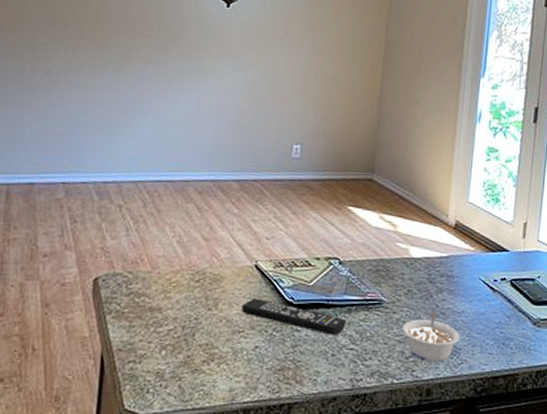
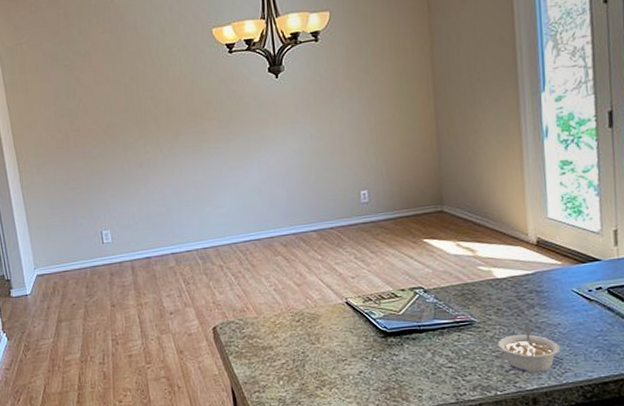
remote control: present [241,298,347,335] -> none [341,330,441,357]

